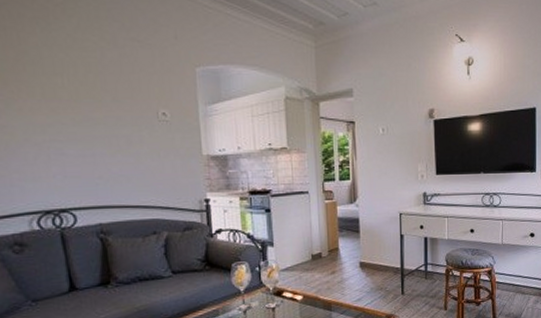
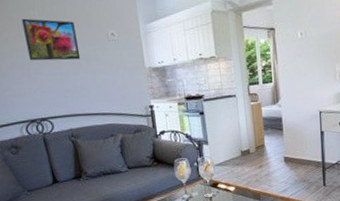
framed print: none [43,86,121,141] -> present [21,18,81,61]

